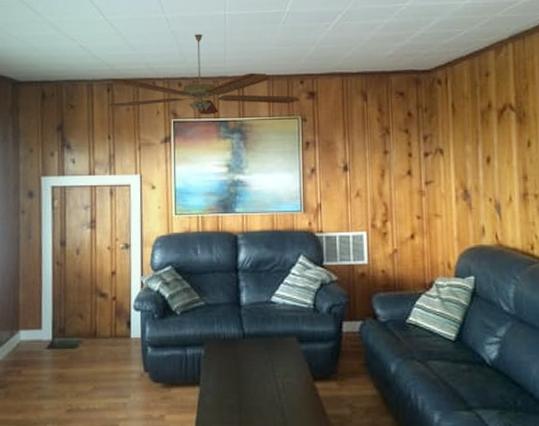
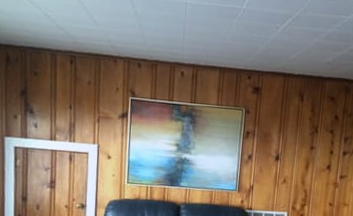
ceiling fan: present [108,34,301,115] -> none [71,18,247,97]

